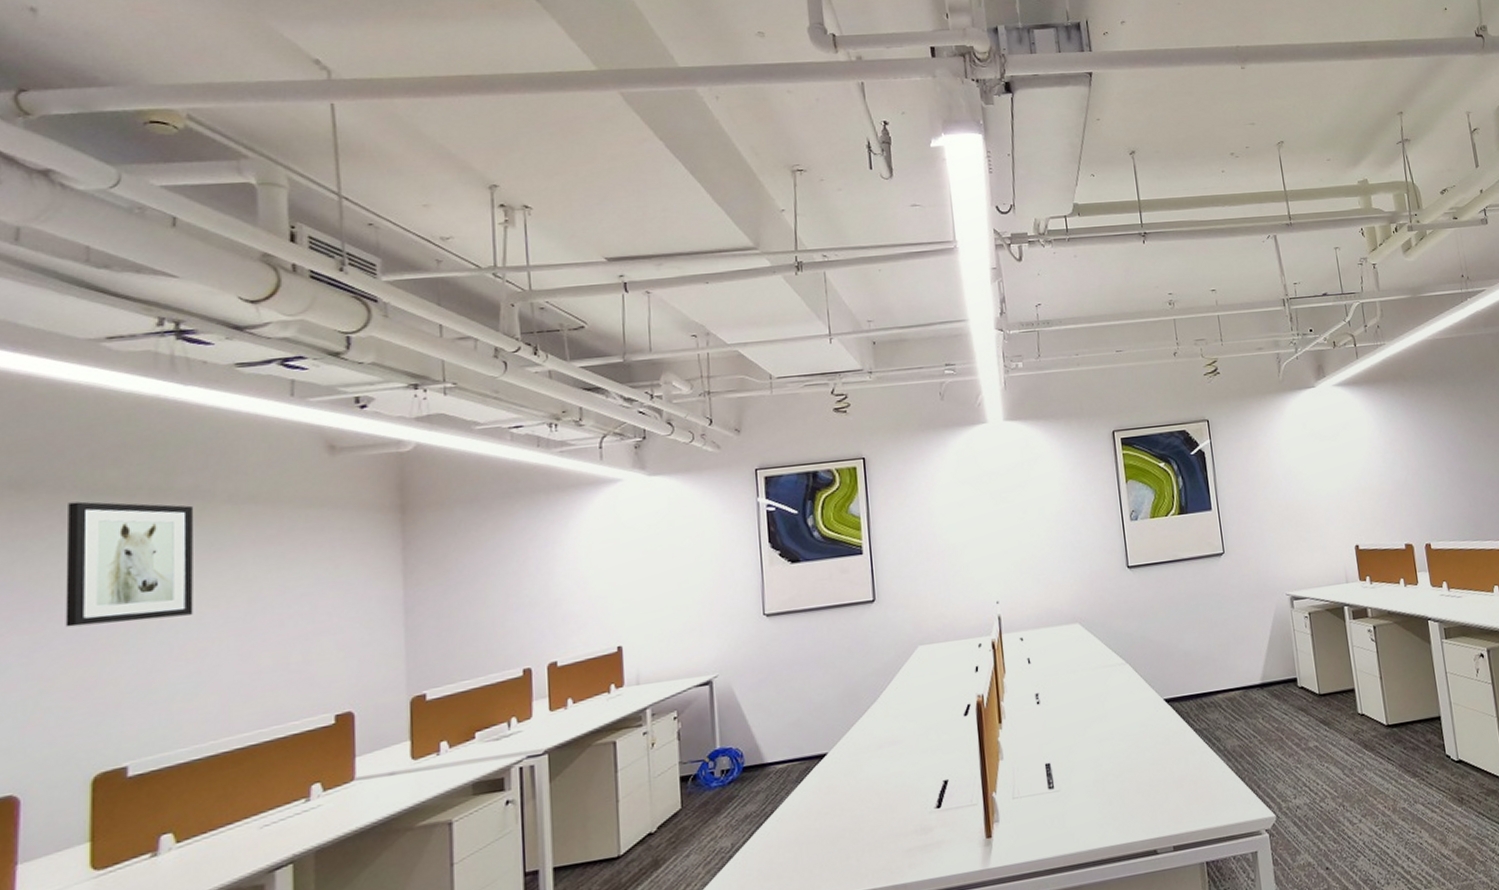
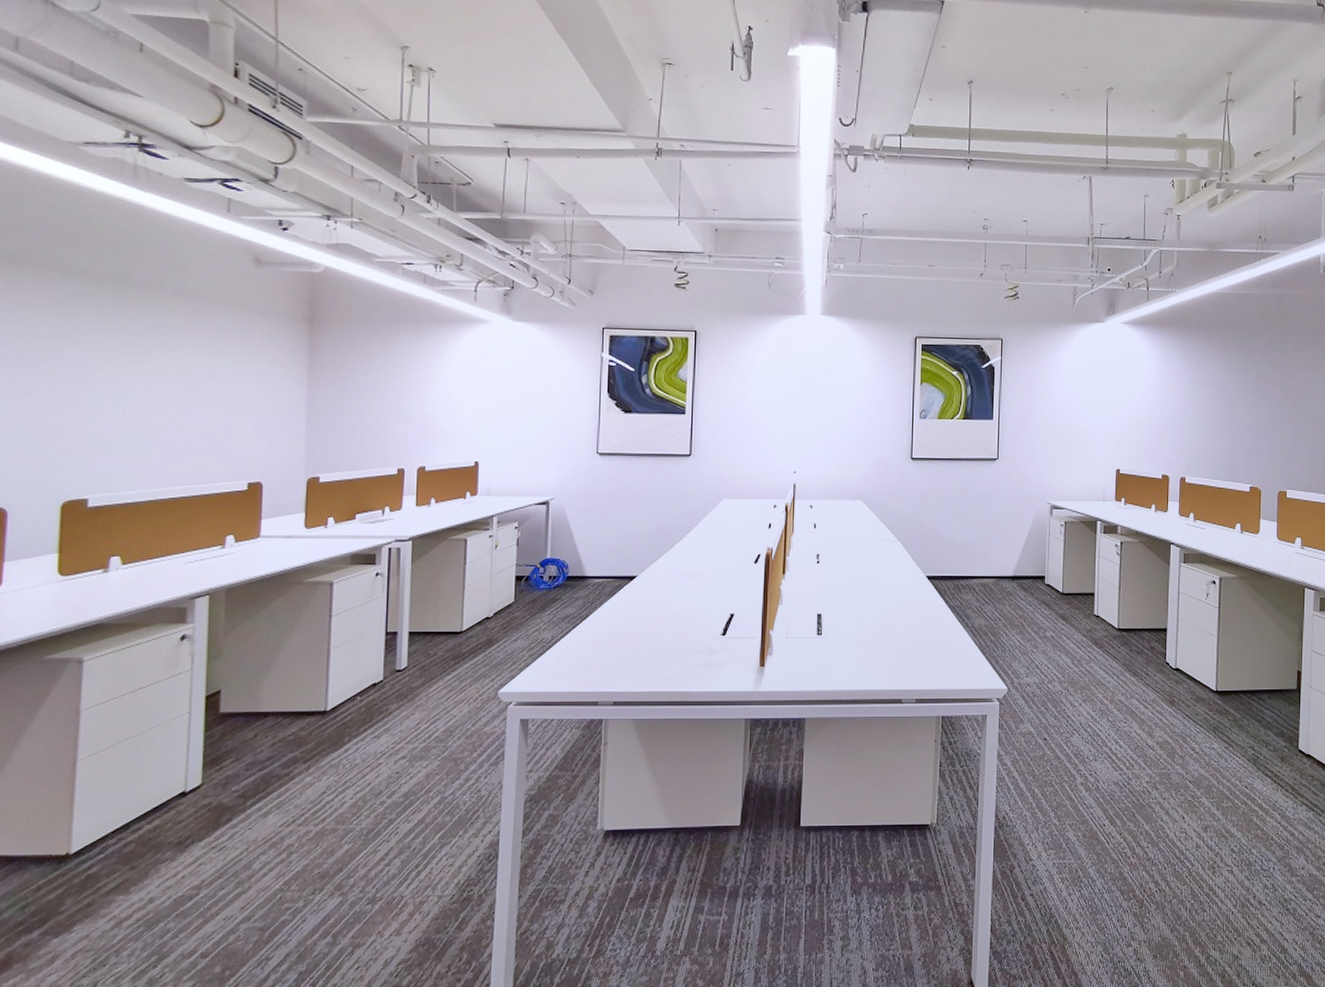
wall art: present [65,501,194,628] -> none [45,278,147,384]

